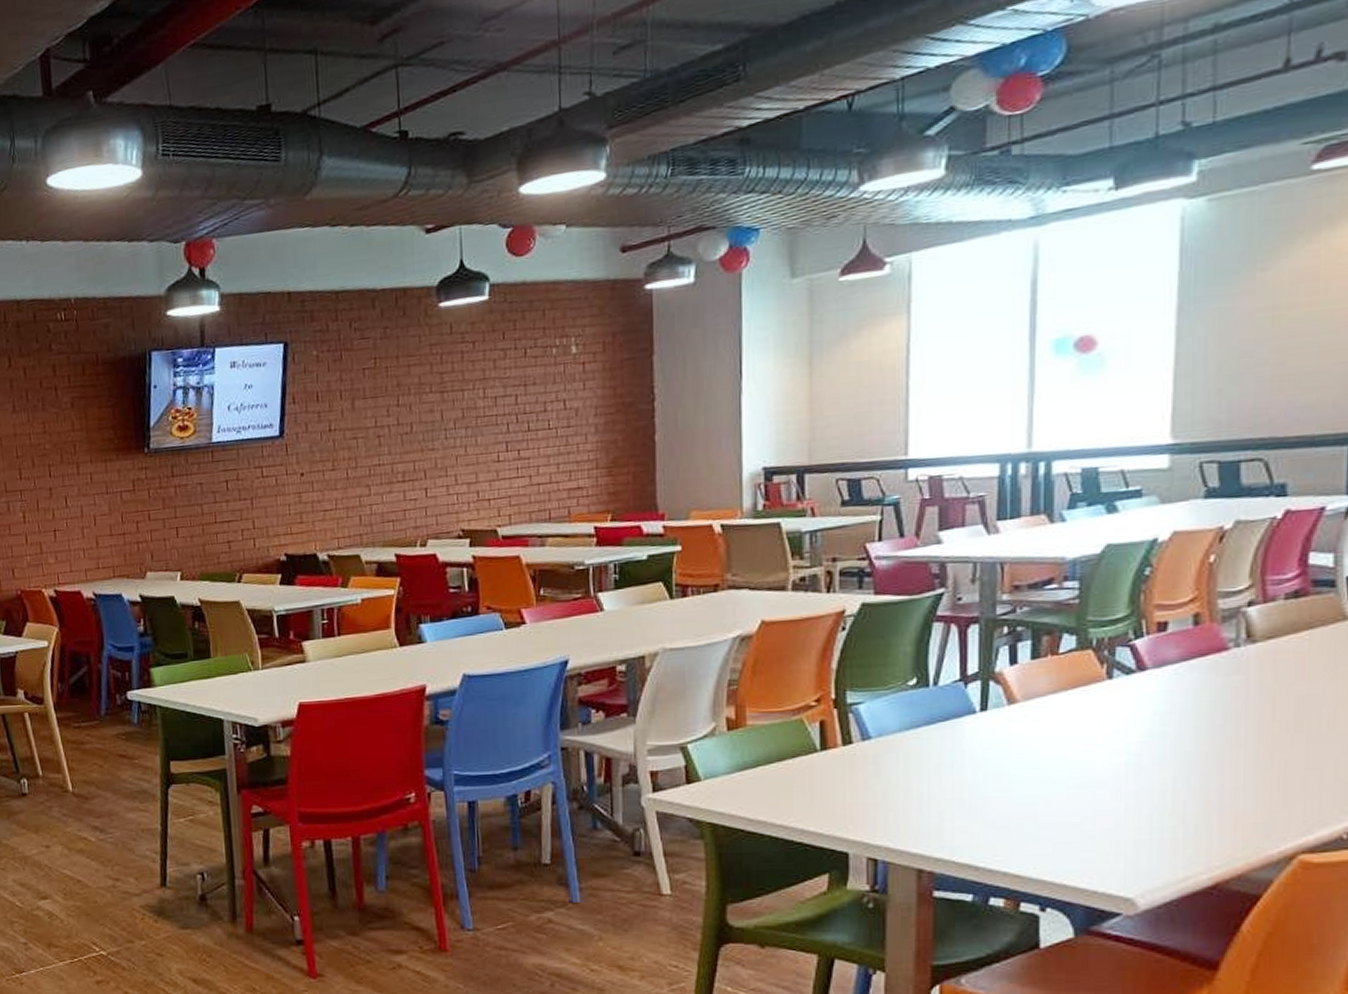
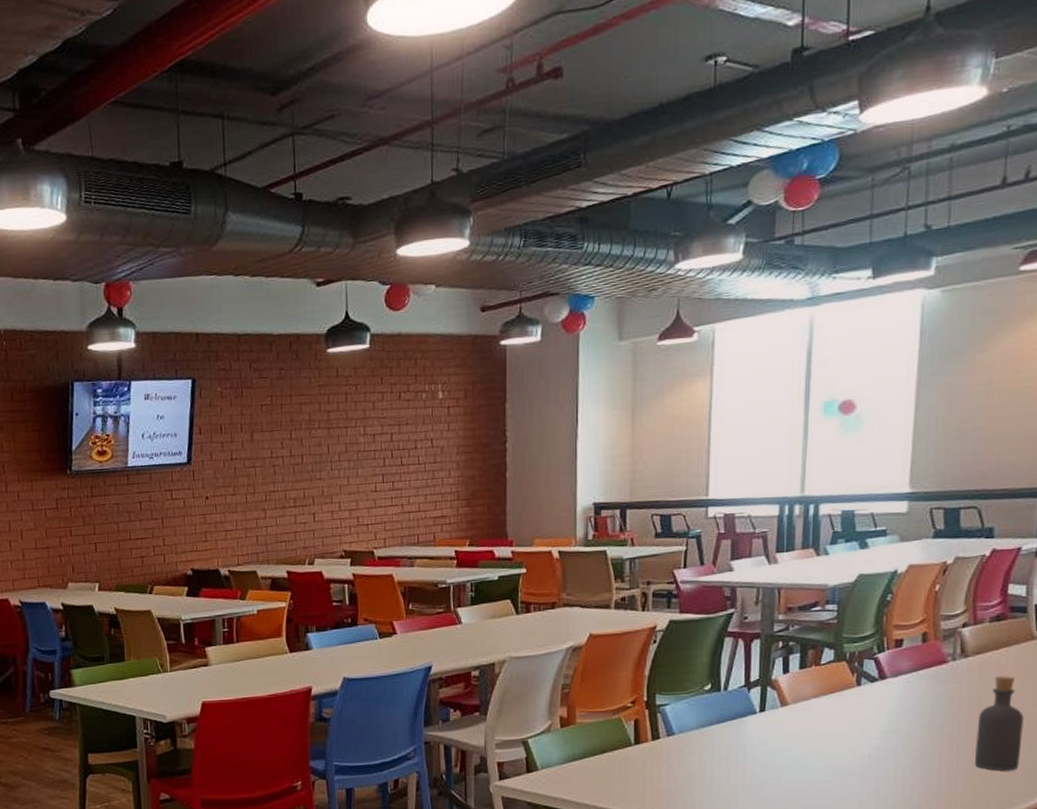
bottle: none [1270,665,1335,783] -> present [975,676,1024,771]

